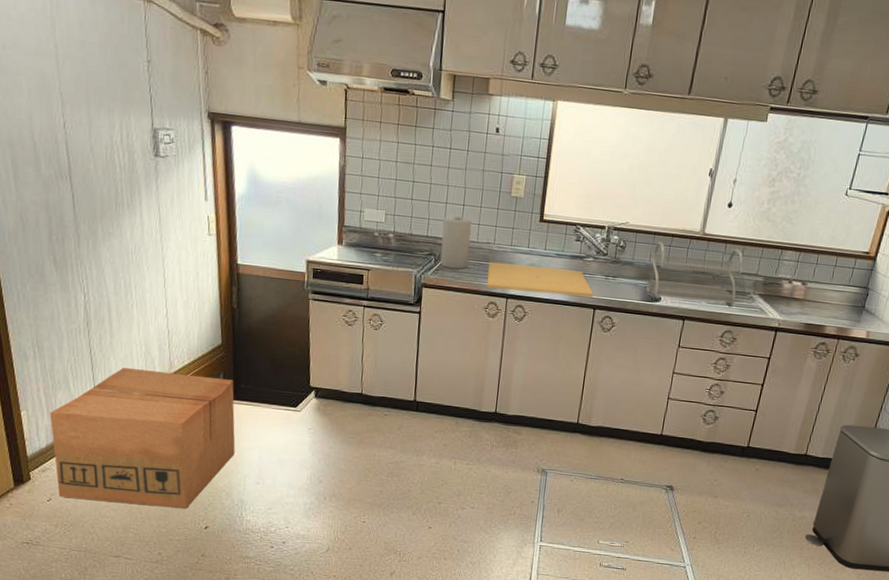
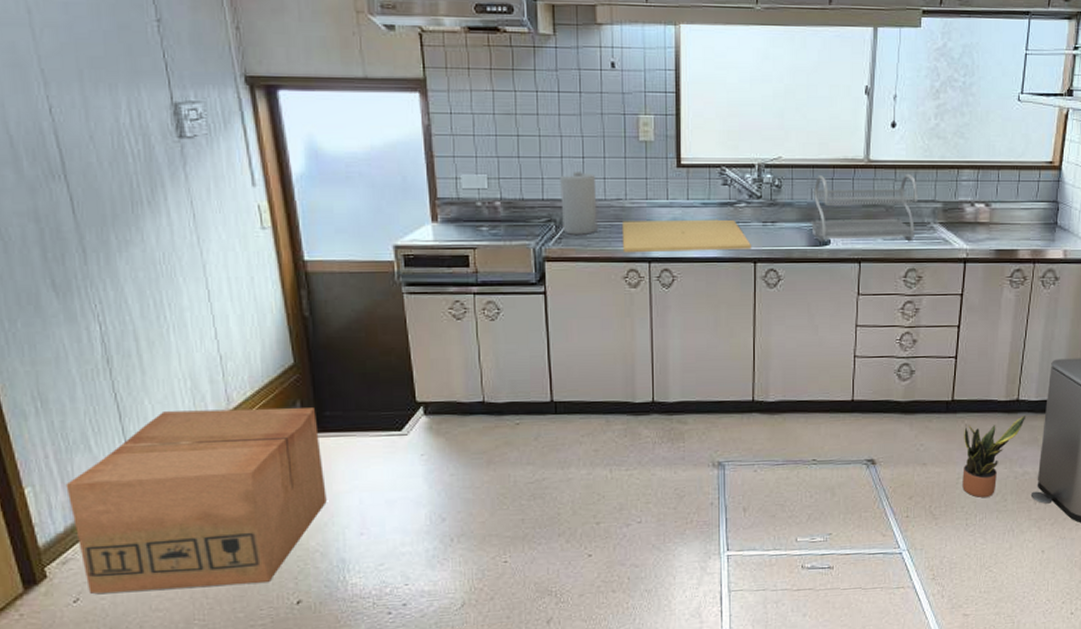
potted plant: none [745,469,812,532] -> present [962,416,1027,497]

